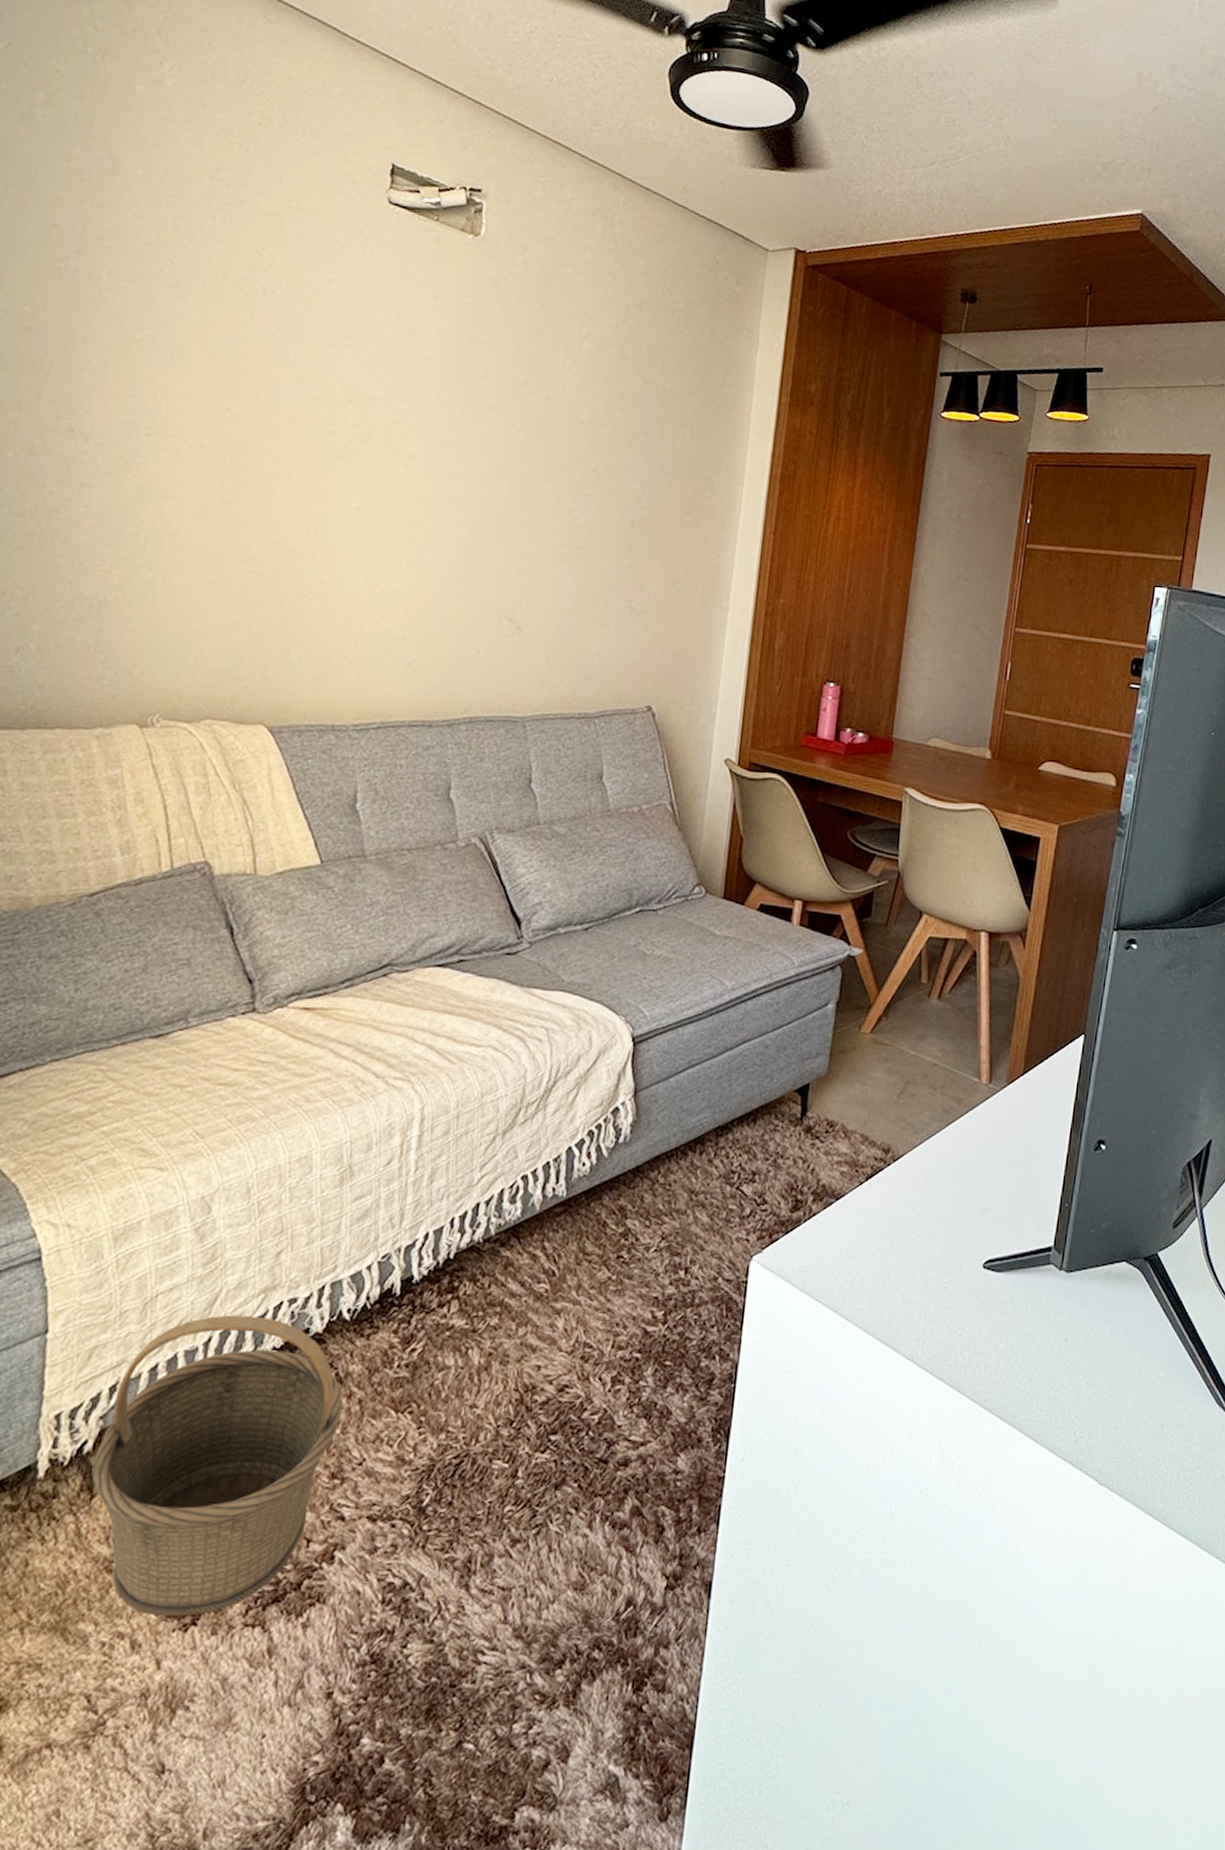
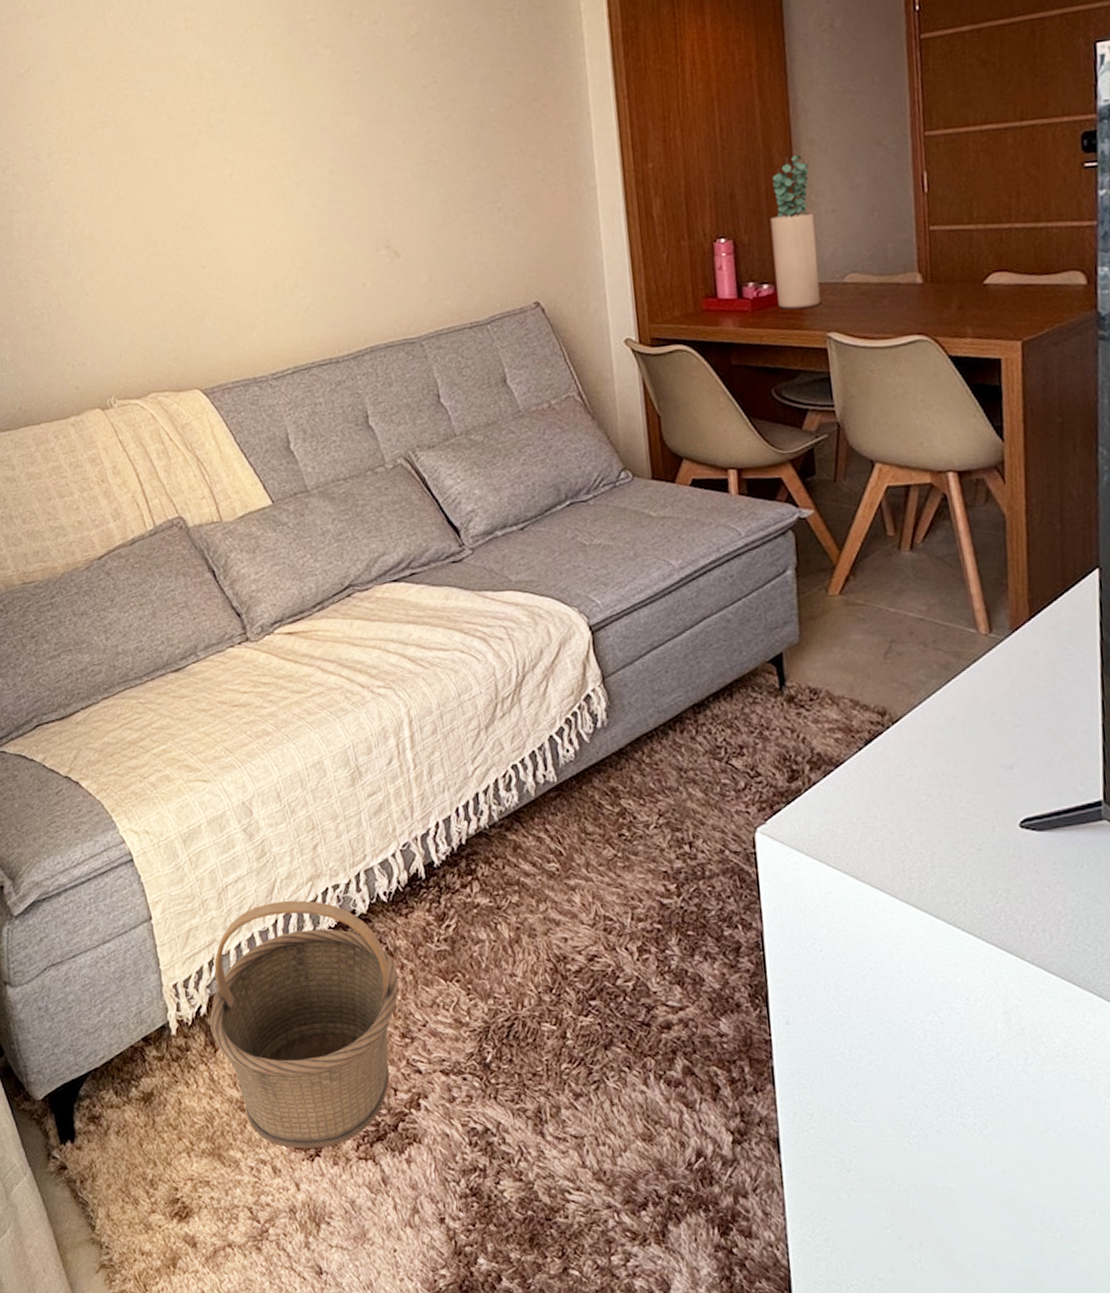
vase: none [868,616,917,763] -> present [770,147,821,311]

